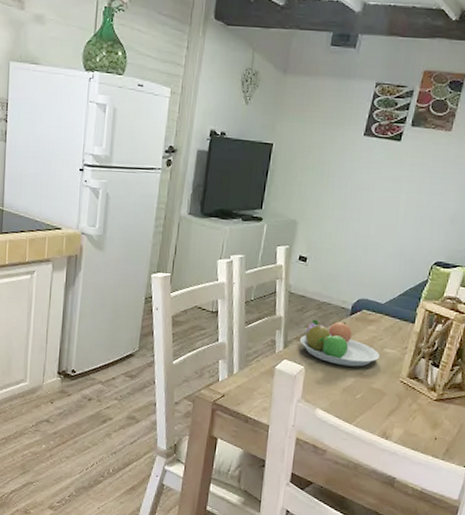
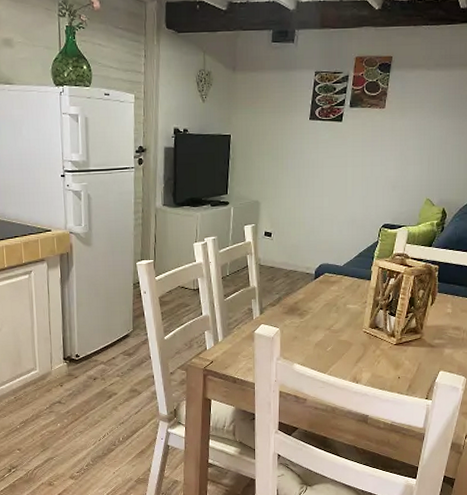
fruit bowl: present [299,319,380,367] -> none [273,285,343,324]

